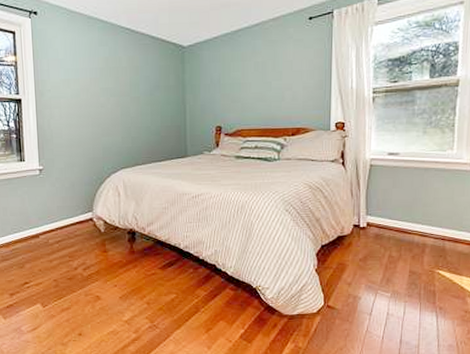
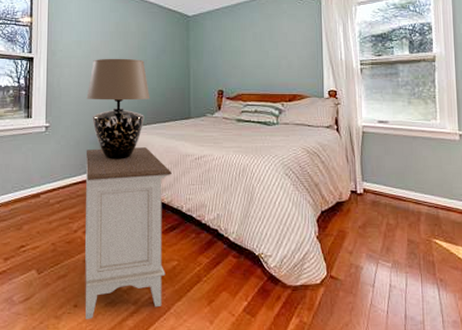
table lamp: none [78,96,145,200] -> present [86,58,150,159]
nightstand: none [81,187,169,347] -> present [85,147,172,320]

